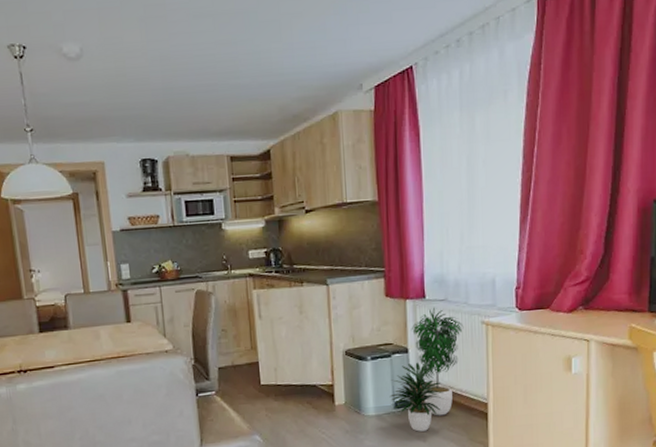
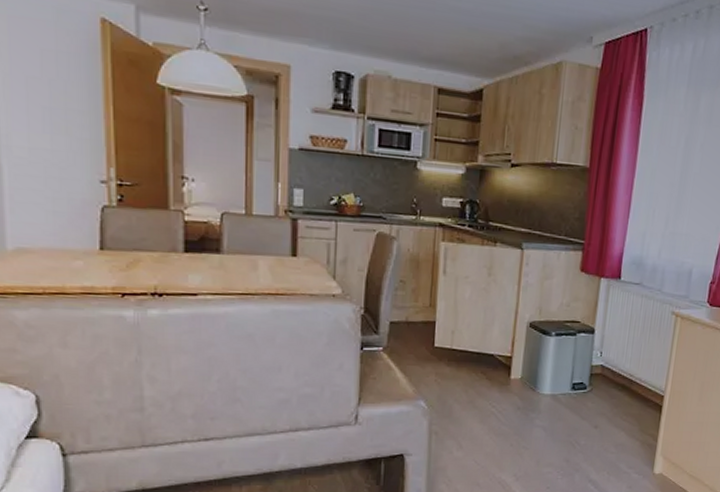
potted plant: present [389,307,464,432] -> none [568,289,654,417]

